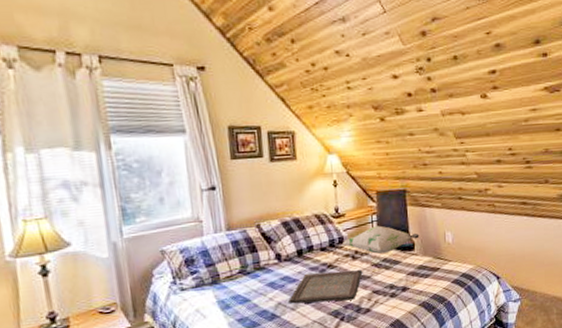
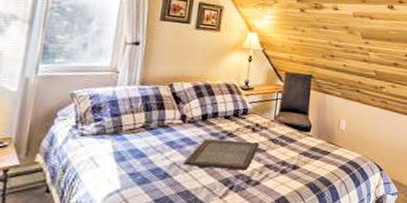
decorative pillow: present [343,225,420,254] -> none [246,103,317,130]

